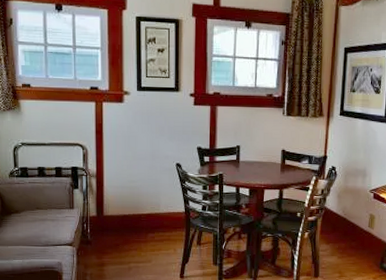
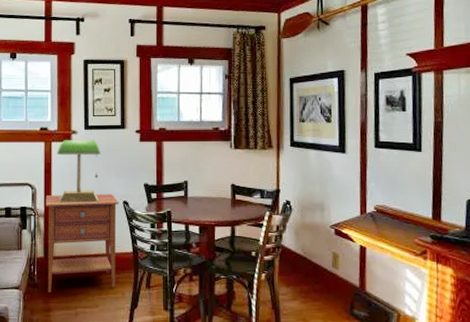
nightstand: none [97,155,172,249] -> present [46,193,119,293]
table lamp: none [108,101,154,165] -> present [57,140,101,203]

